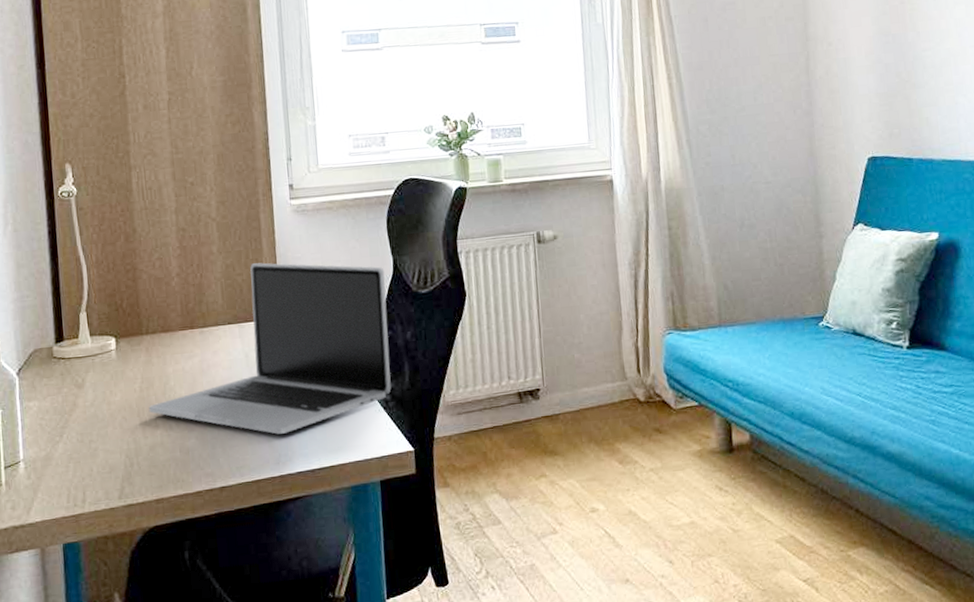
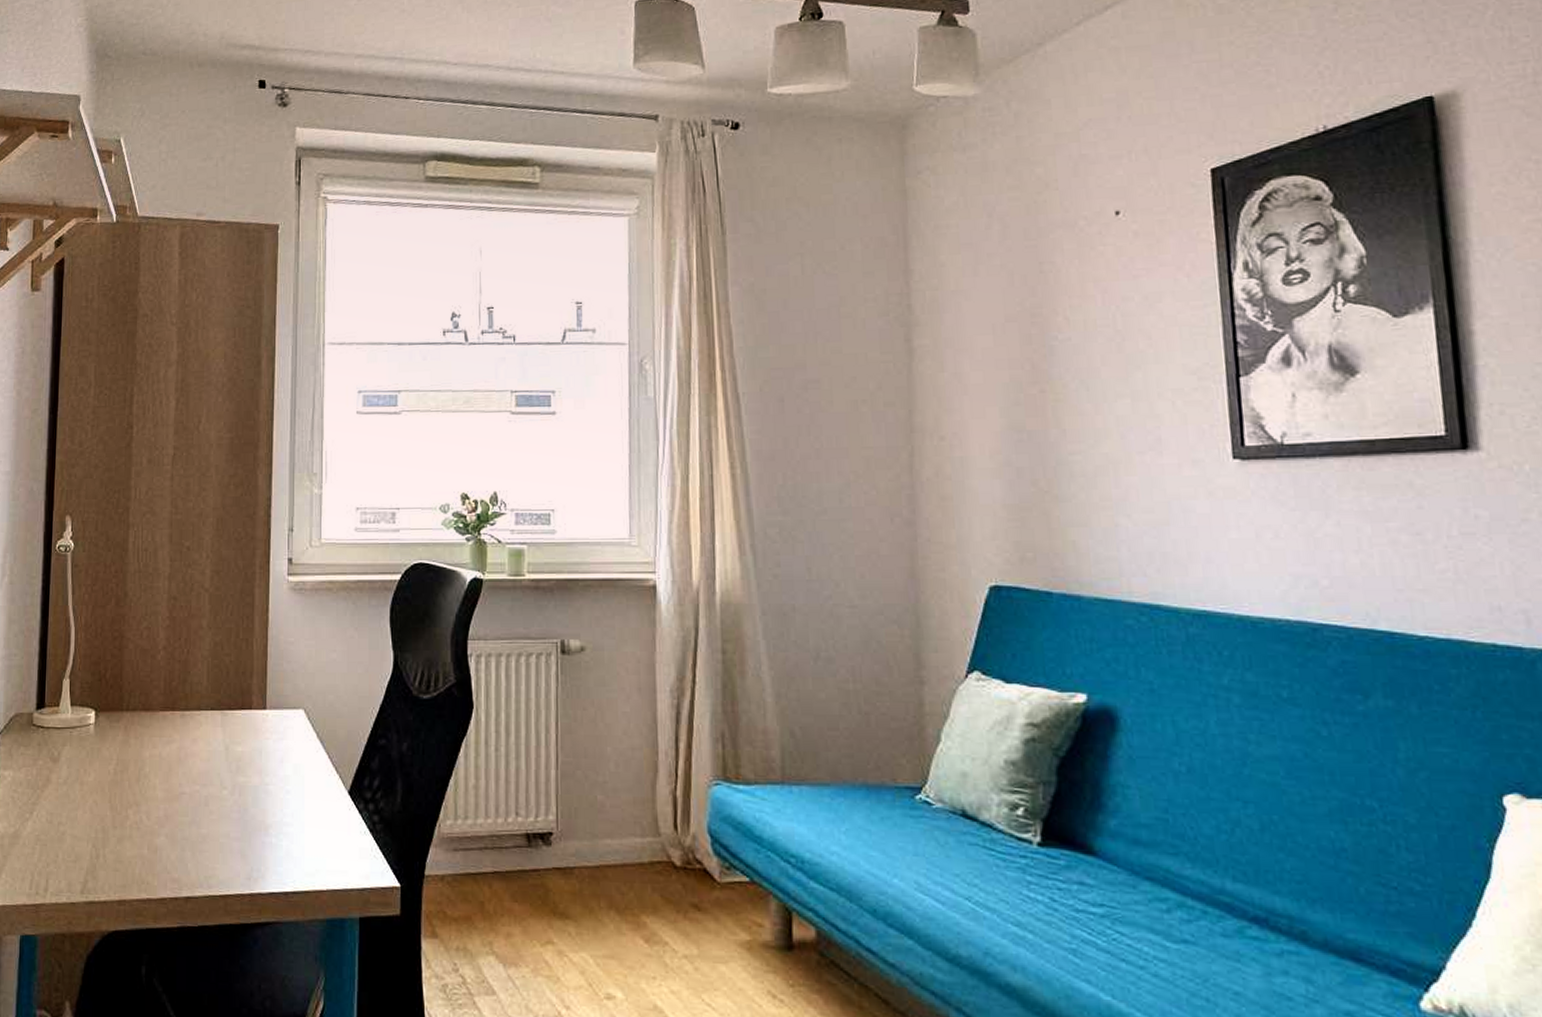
laptop: present [148,263,392,434] -> none [120,644,384,845]

